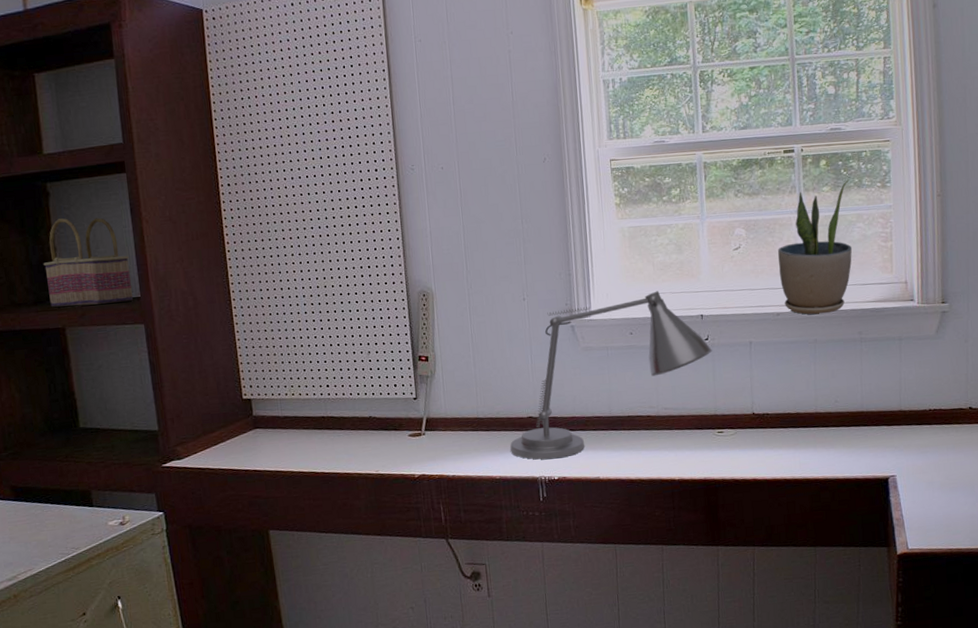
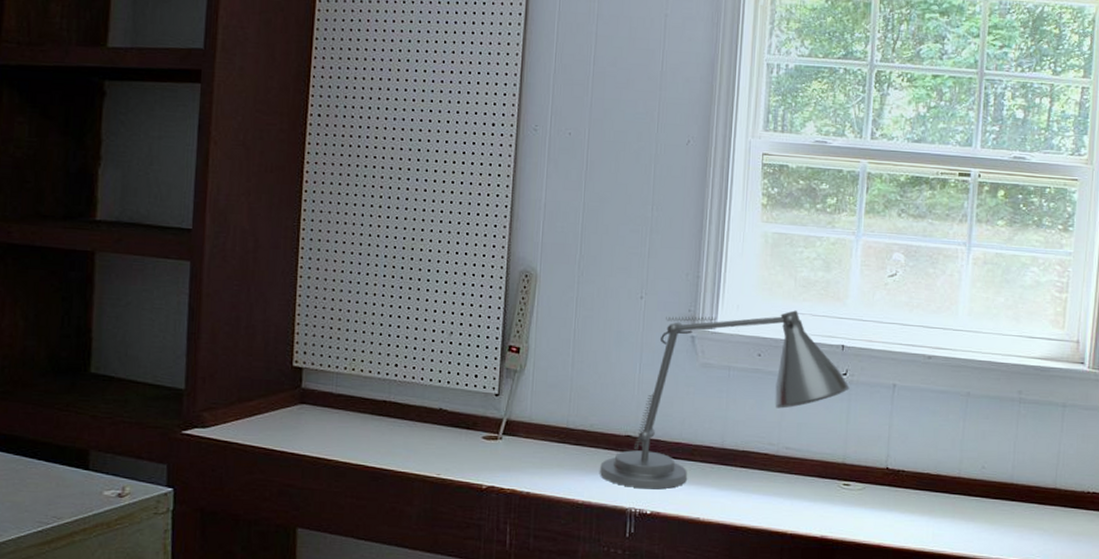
basket: present [43,217,134,308] -> none [82,124,187,232]
potted plant: present [778,179,853,315] -> none [937,216,1028,365]

